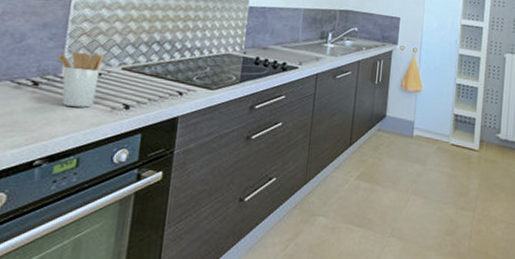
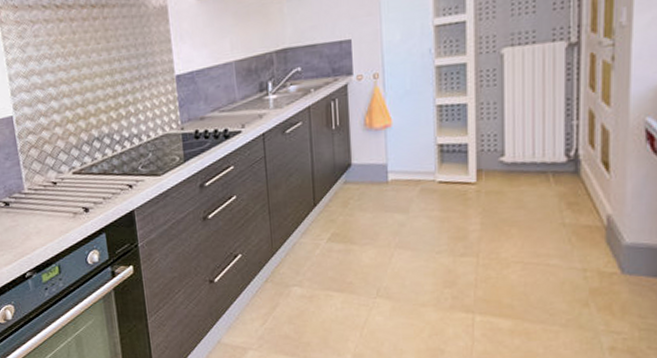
utensil holder: present [57,51,104,108] -> none [16,162,58,219]

